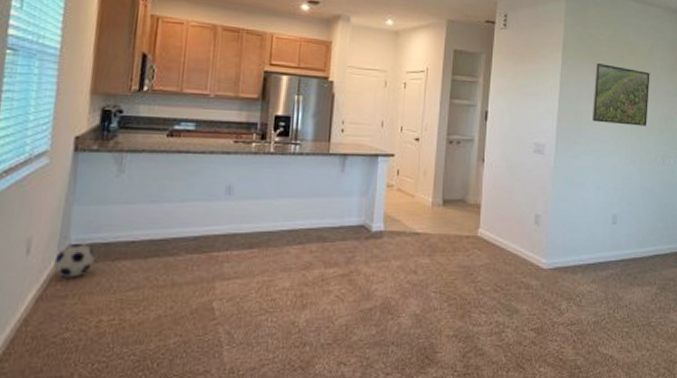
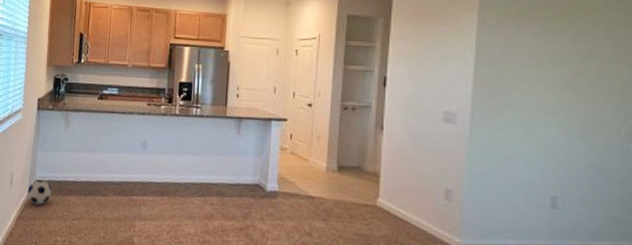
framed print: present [593,62,650,126] -> none [521,19,607,94]

